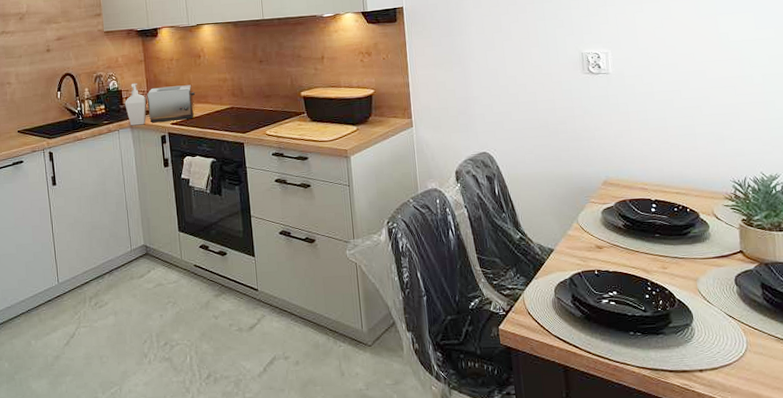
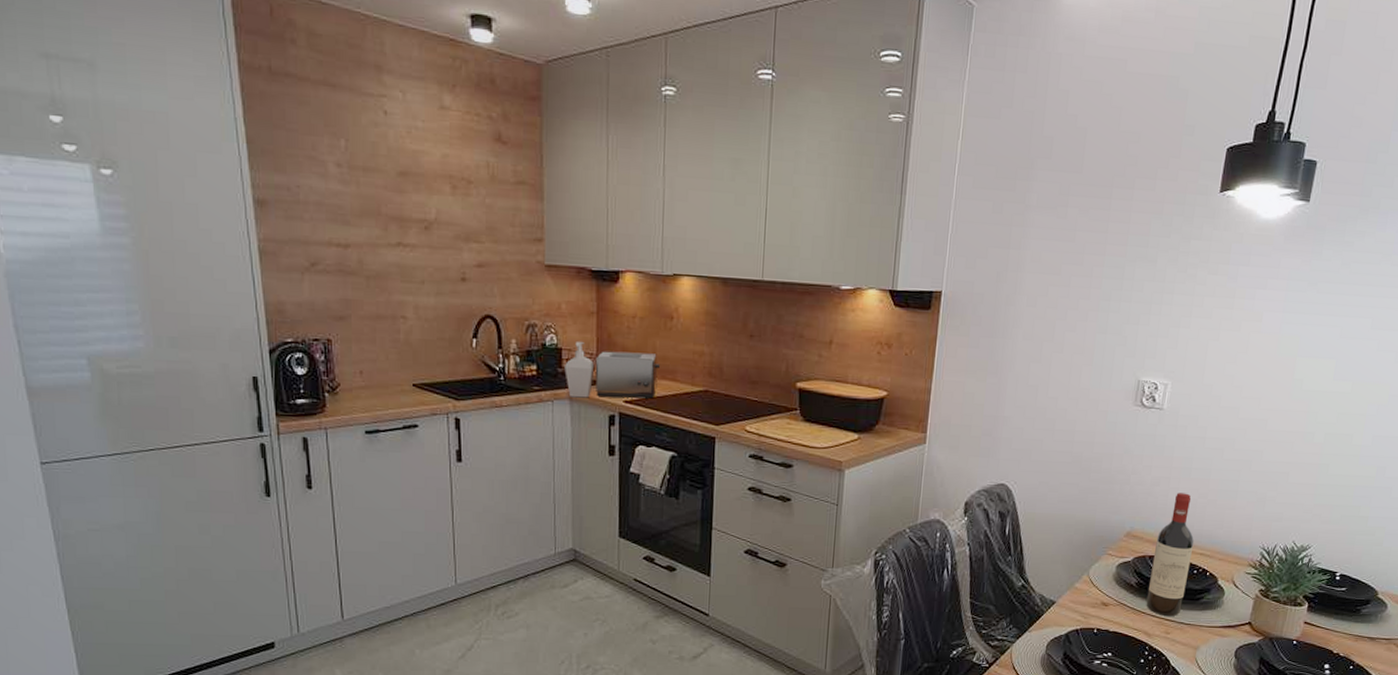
wine bottle: none [632,141,672,253] -> present [1146,493,1195,617]

